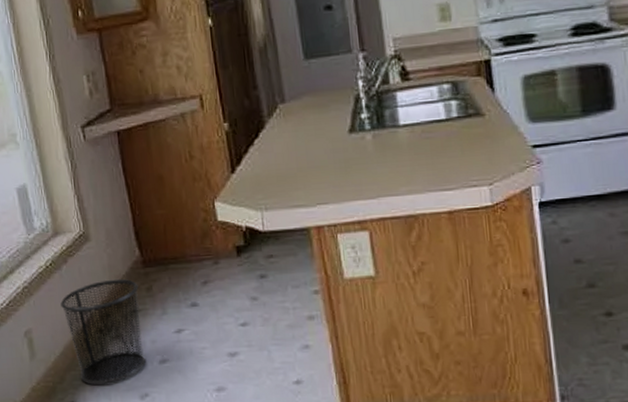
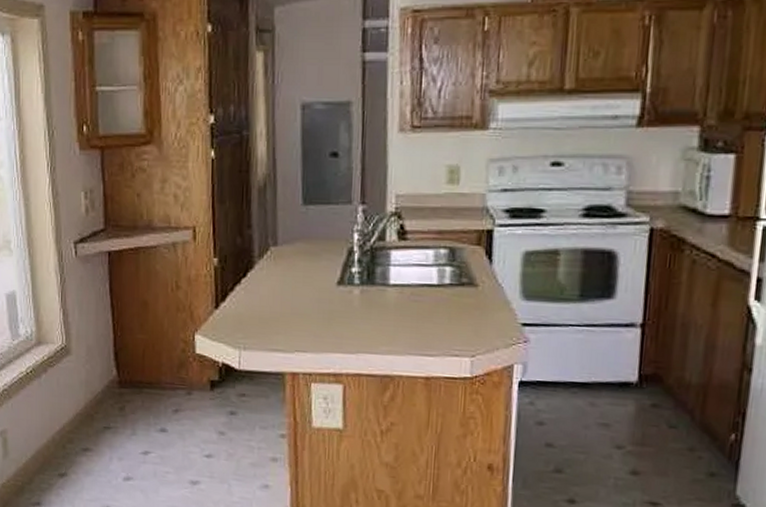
waste bin: present [60,278,146,385] -> none [37,394,112,492]

